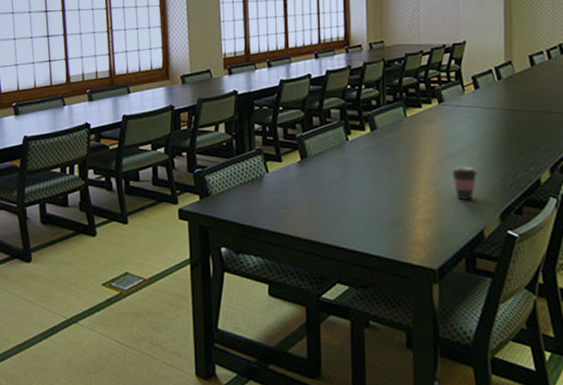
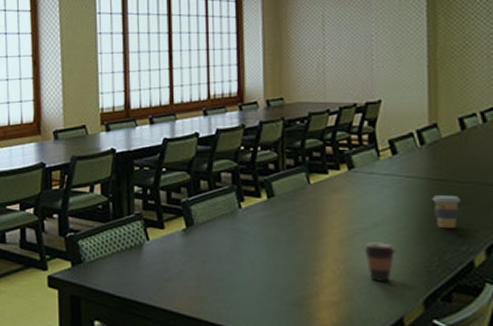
coffee cup: none [507,122,531,152] -> present [432,194,462,229]

